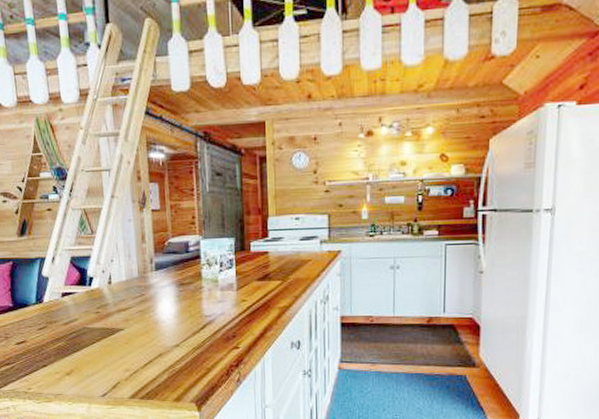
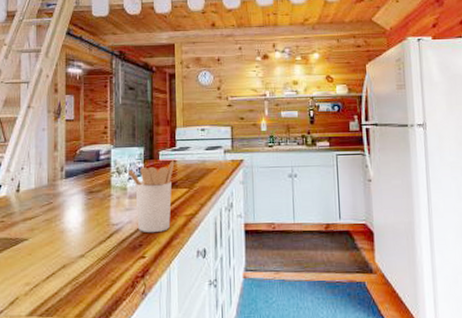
utensil holder: none [218,252,267,324] -> present [127,160,175,232]

